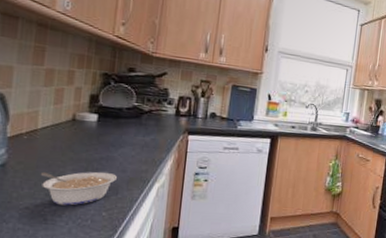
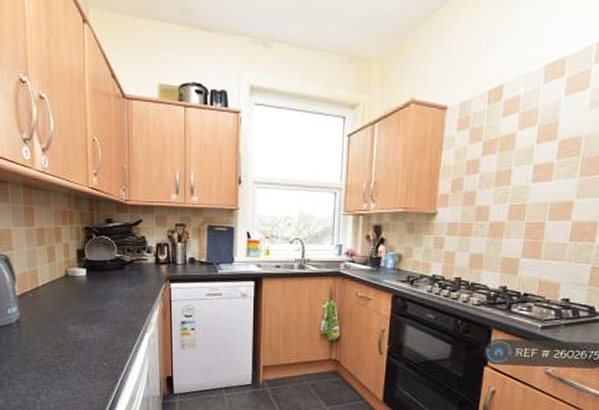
legume: present [40,171,117,206] -> none [47,324,111,357]

